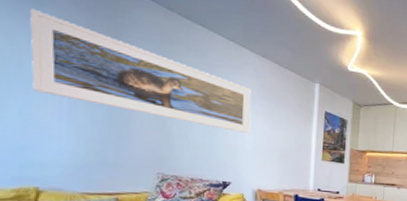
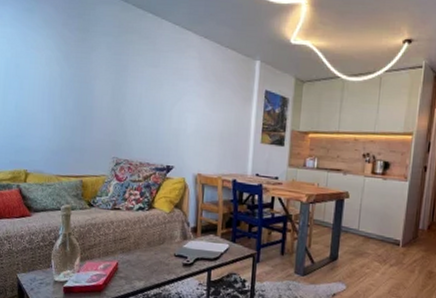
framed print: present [30,8,251,134] -> none [24,16,194,118]

